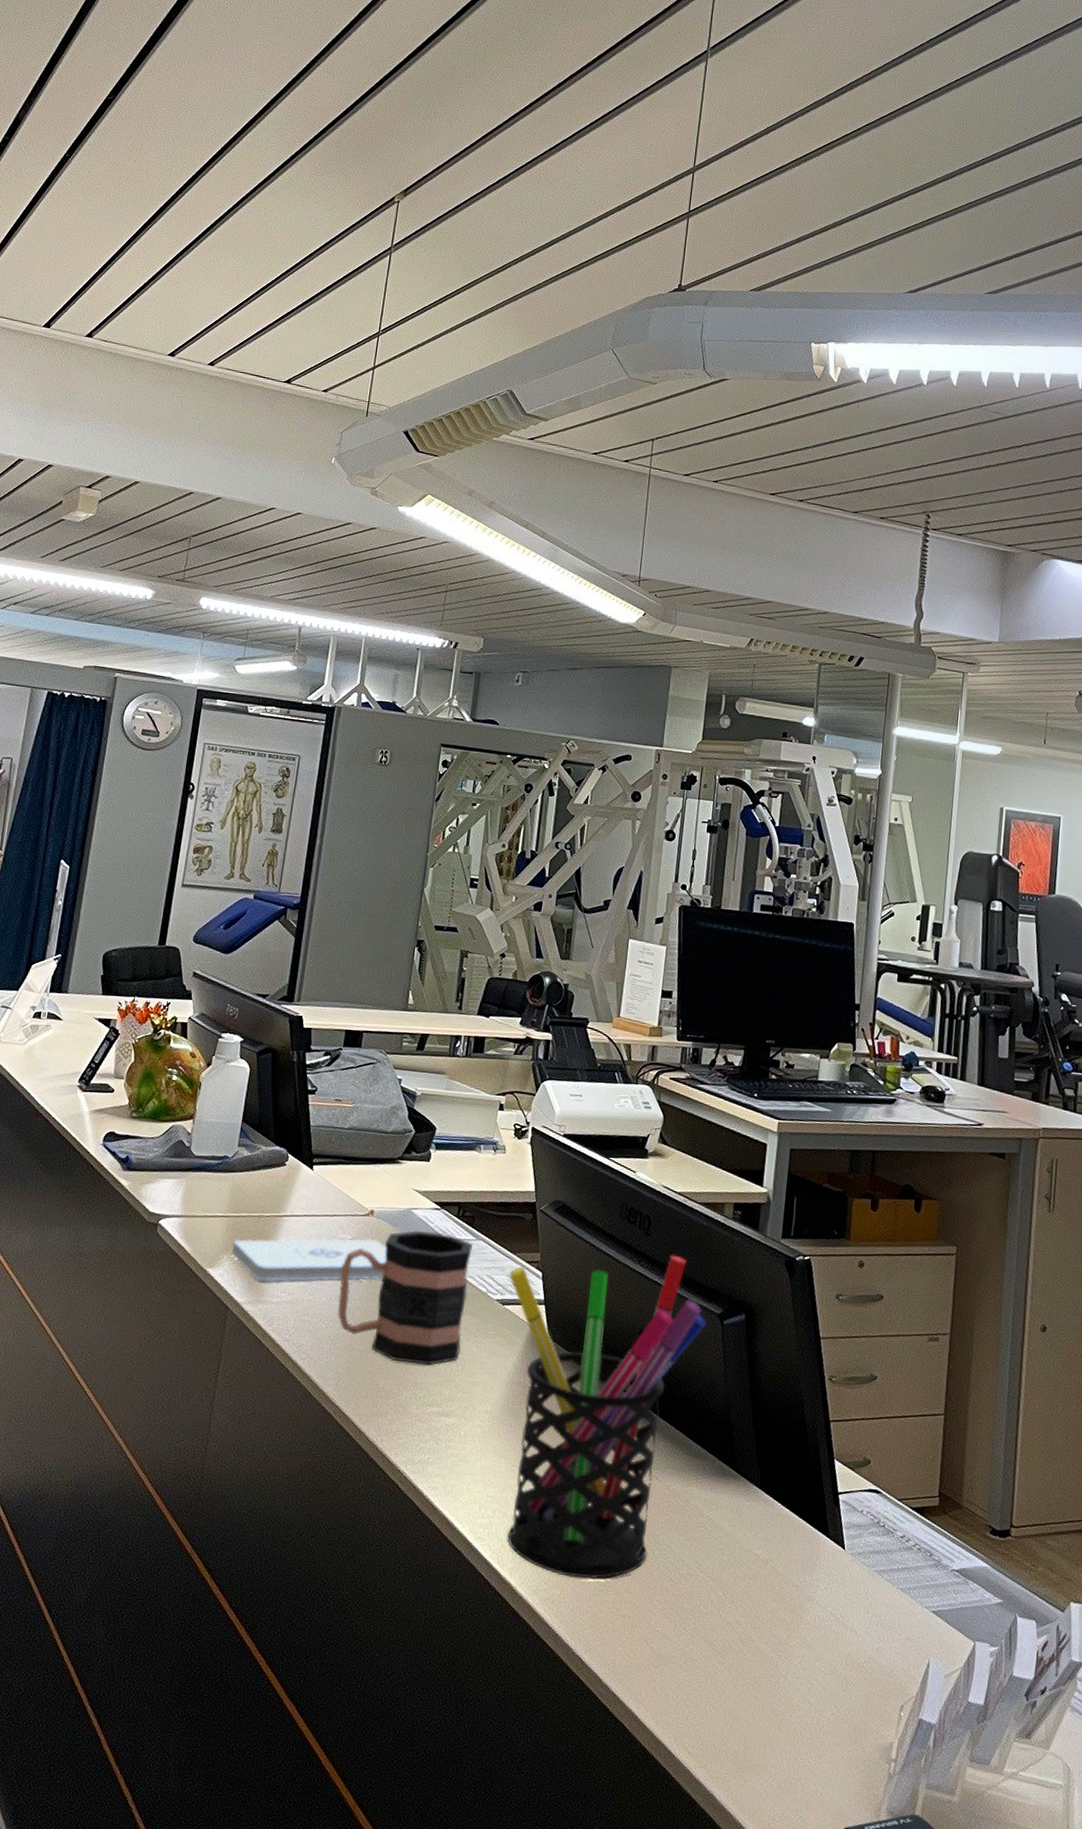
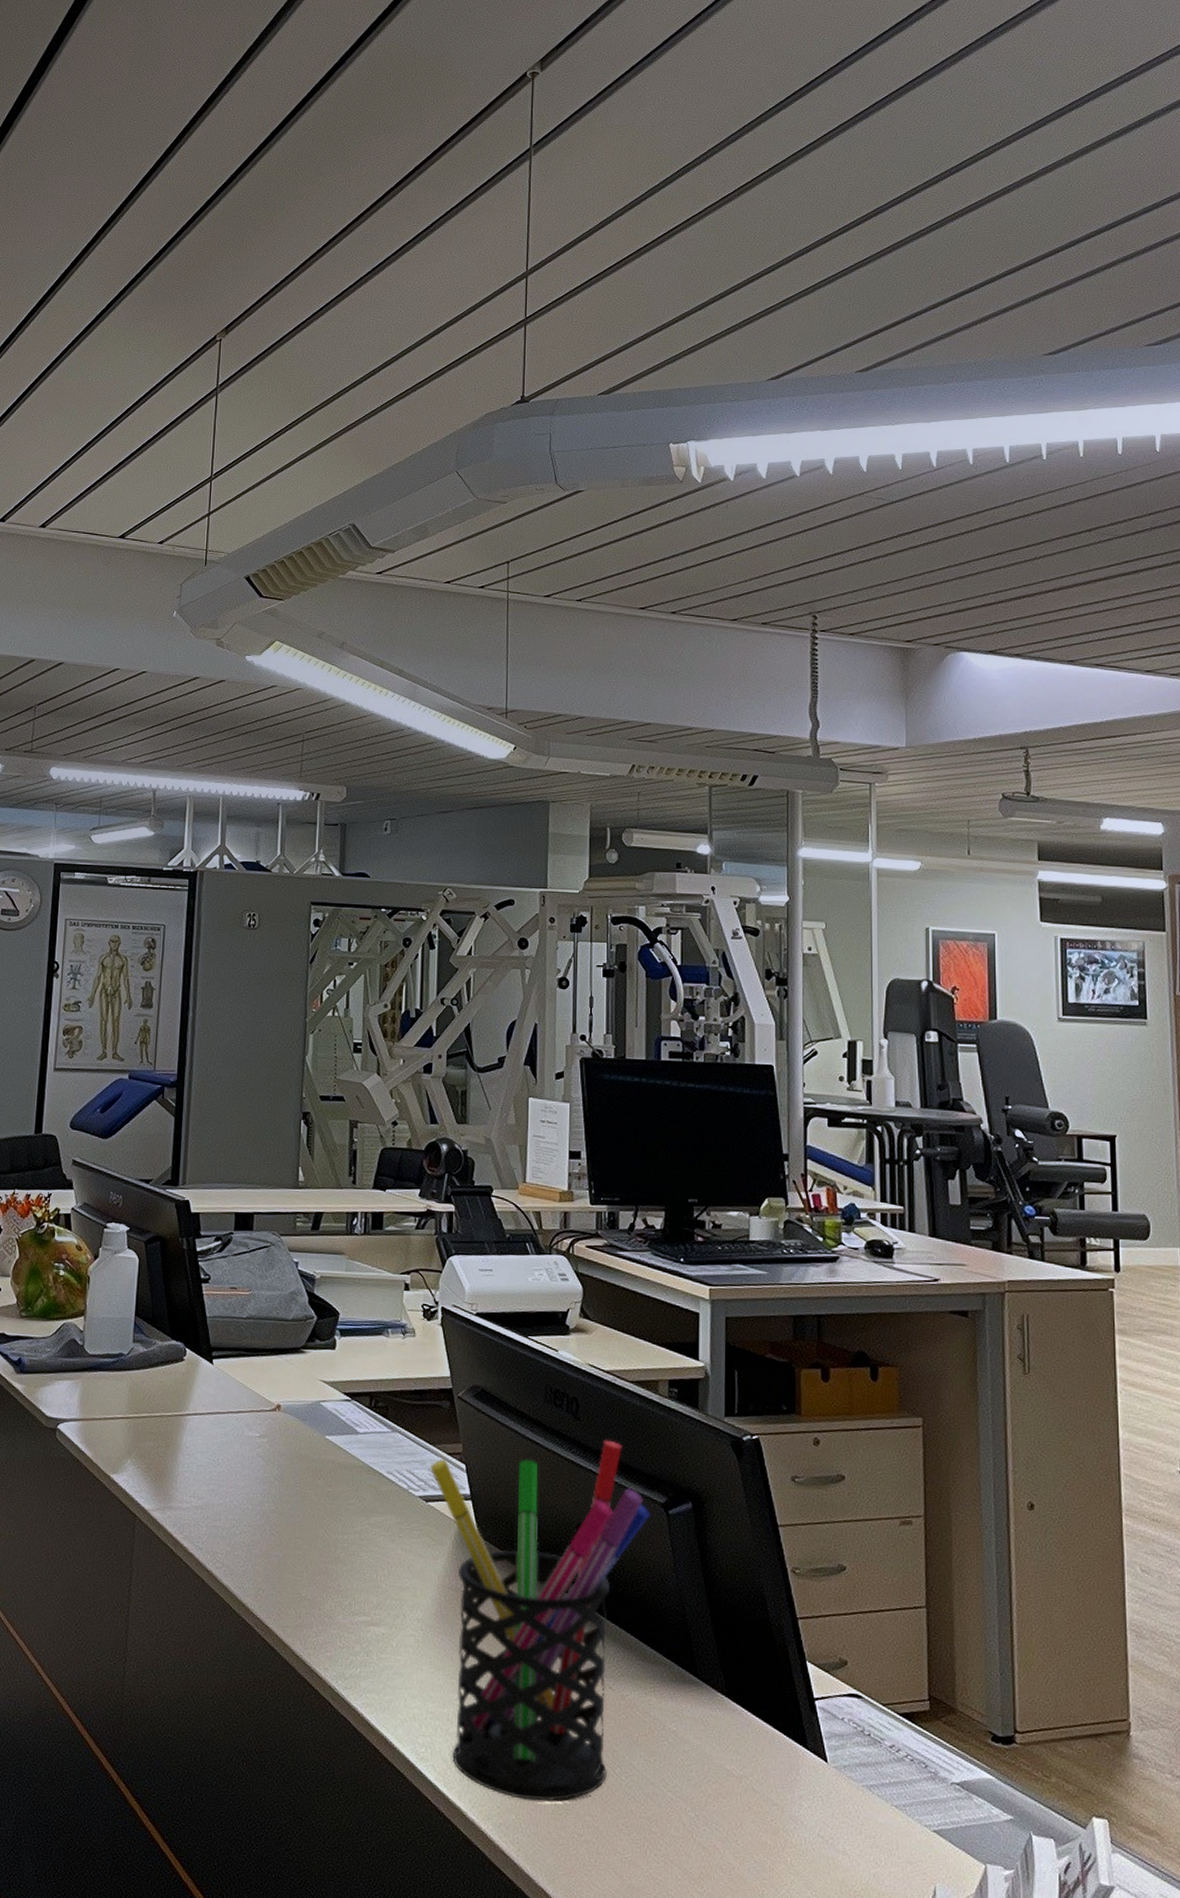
notepad: present [231,1238,387,1282] -> none [134,1435,298,1486]
mug: present [337,1230,473,1366] -> none [250,1425,388,1571]

